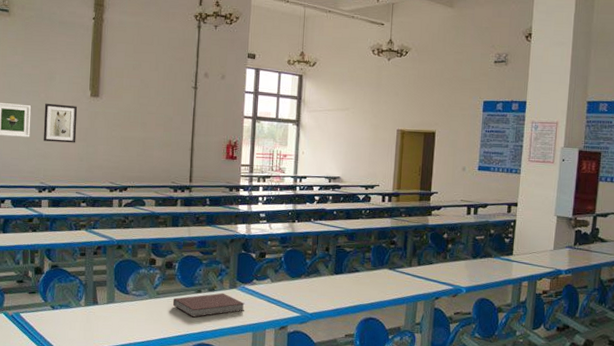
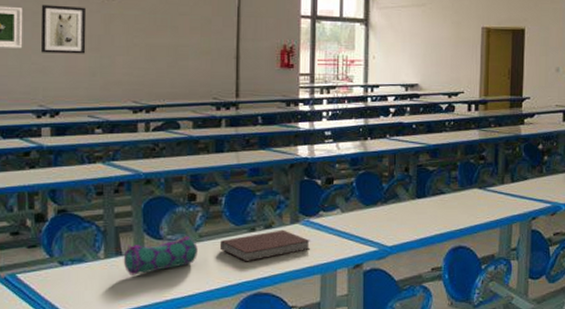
pencil case: none [98,292,156,321] -> present [123,235,198,275]

